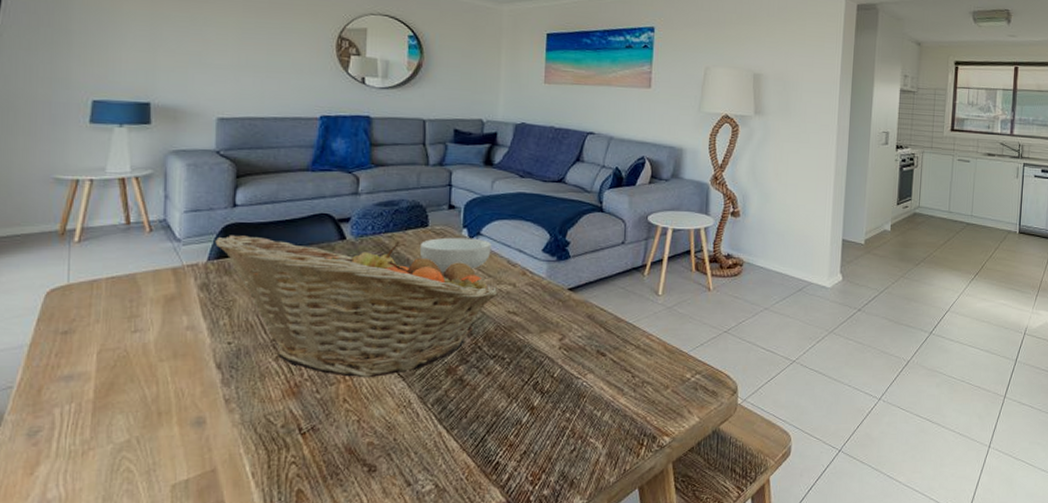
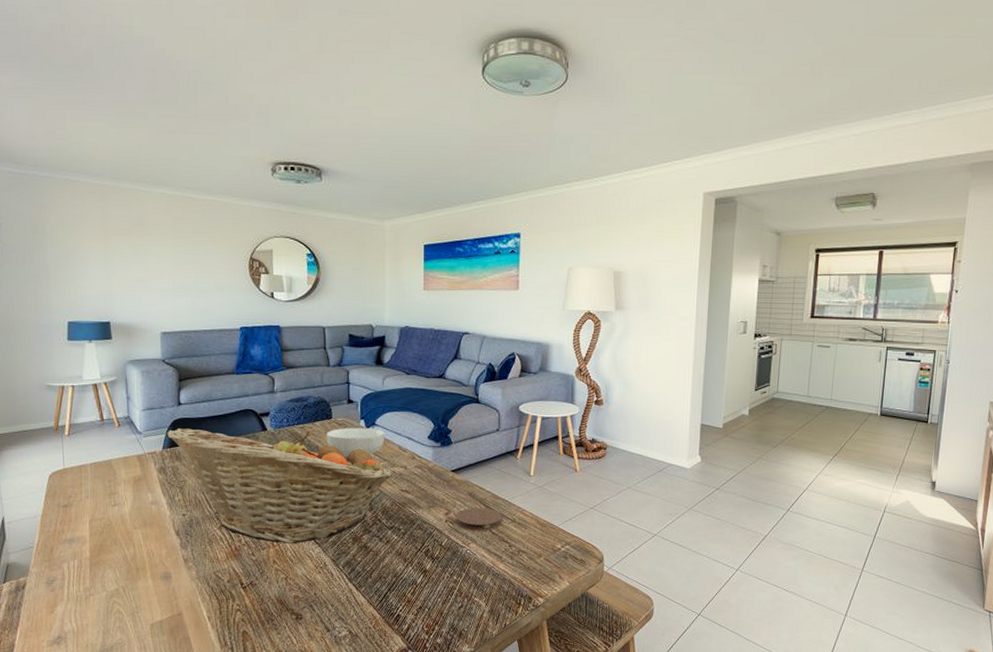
coaster: none [570,331,626,360] -> present [455,507,503,532]

